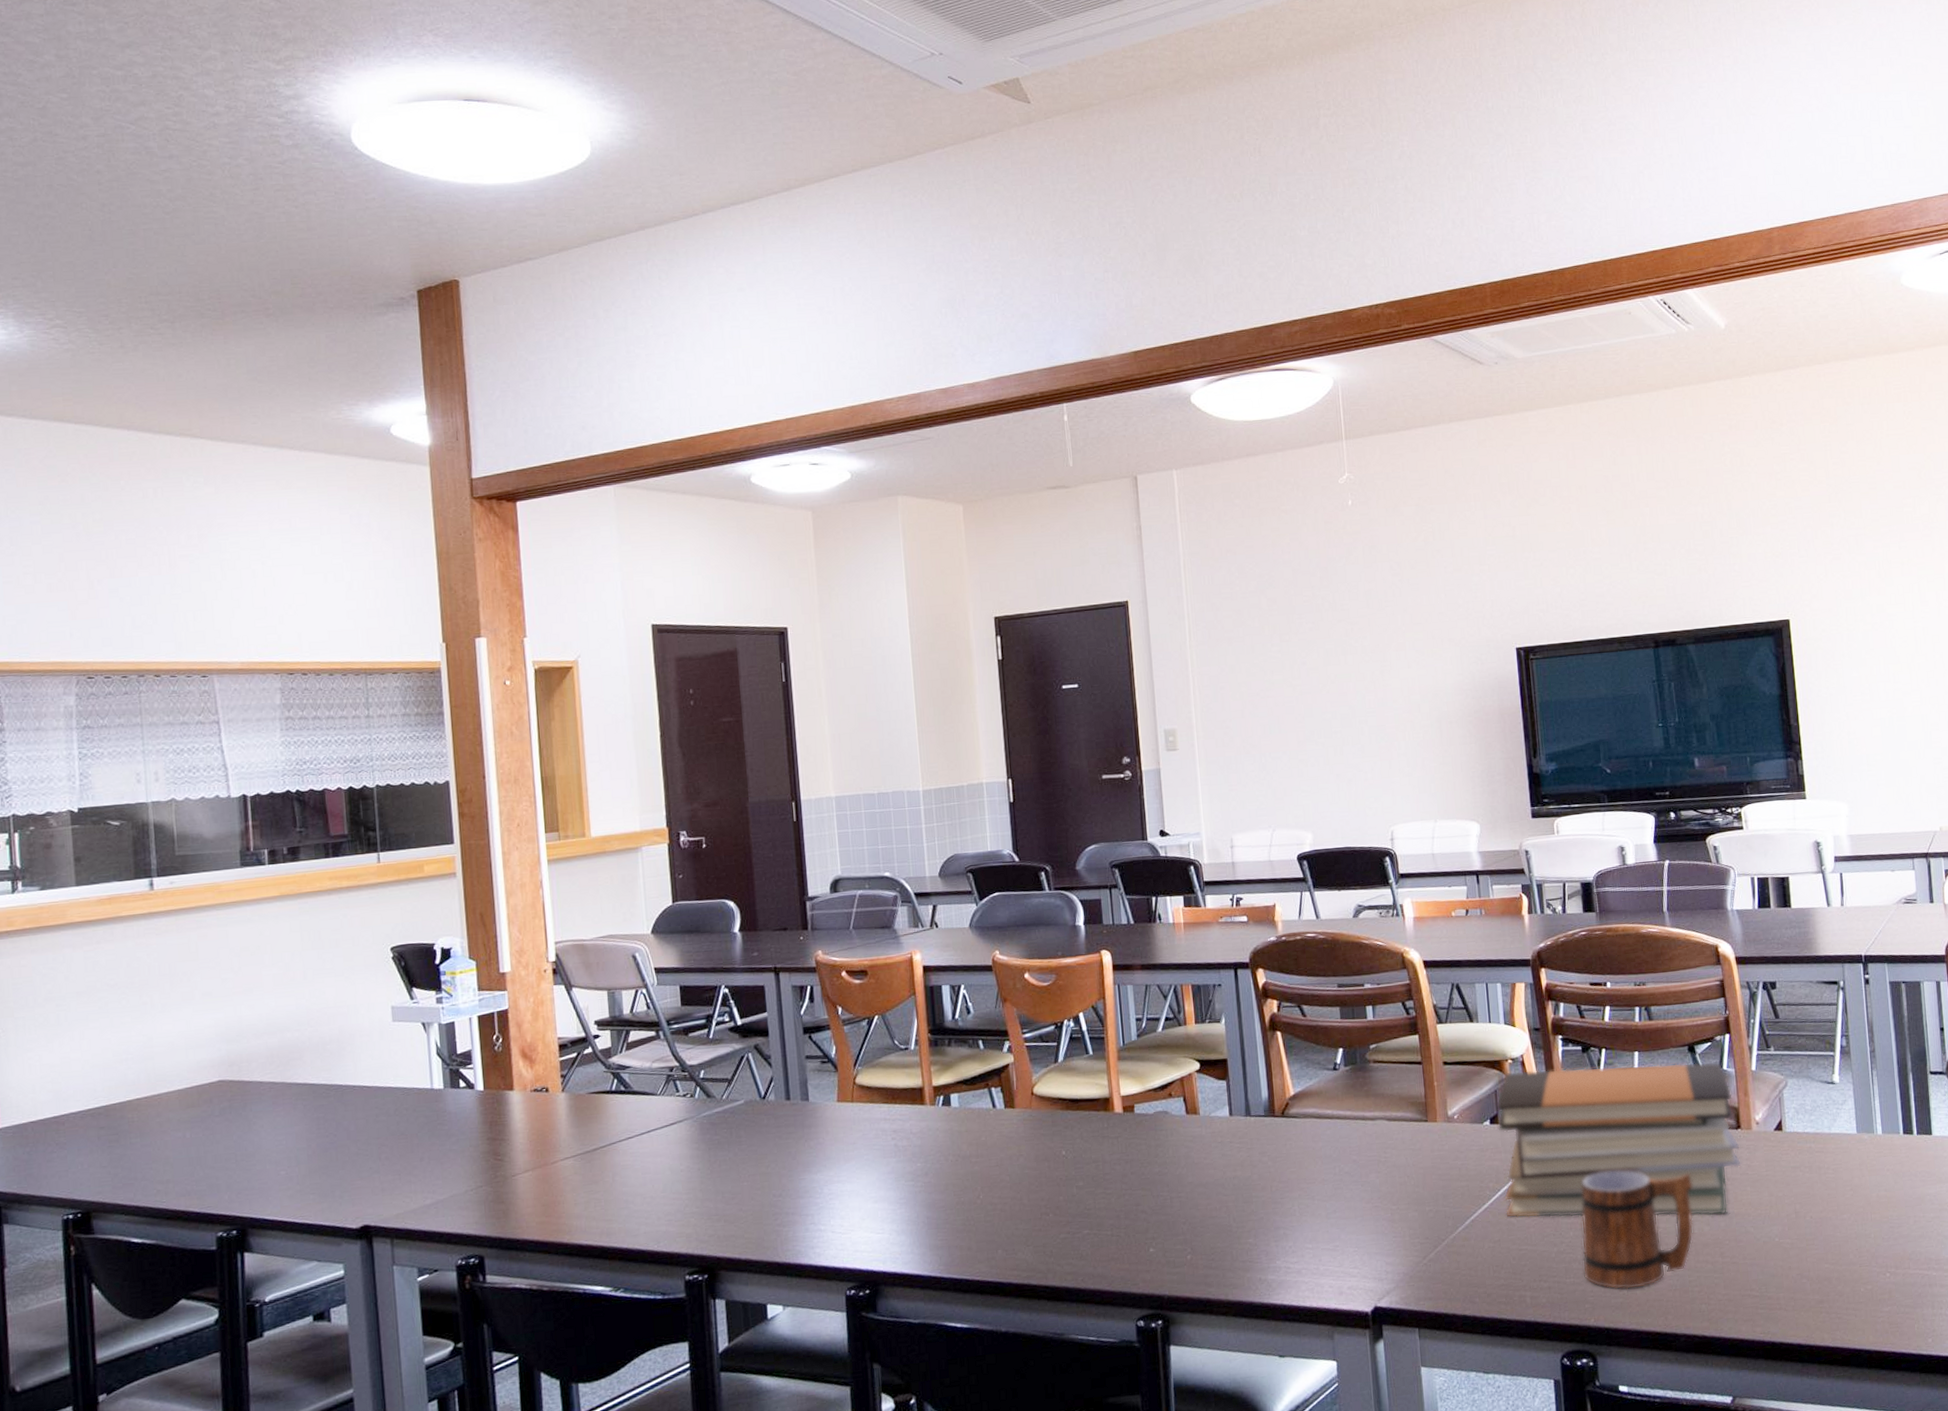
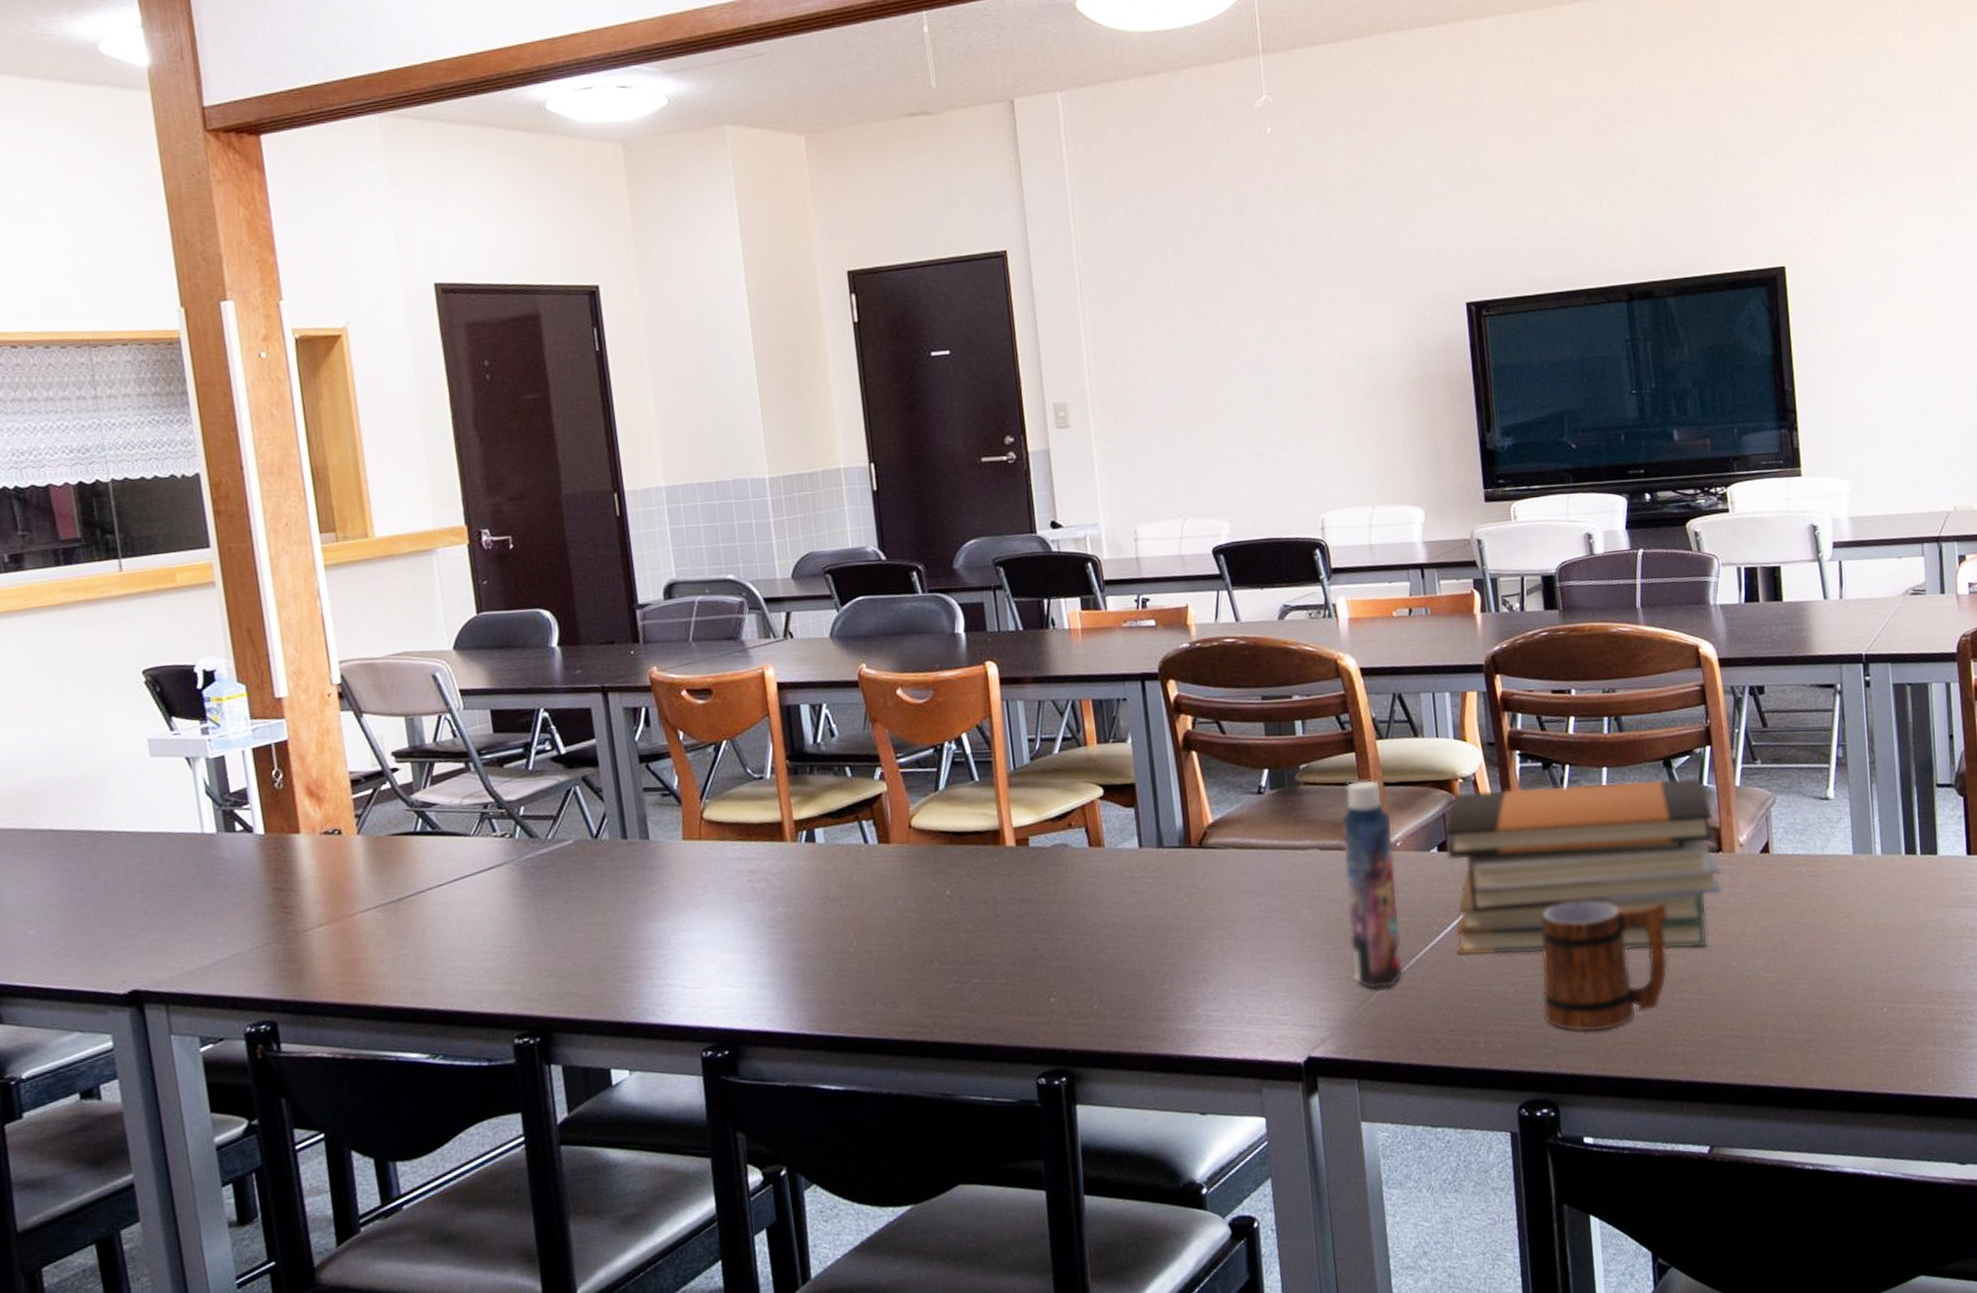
bottle: none [1405,1059,1459,1247] -> present [1341,779,1404,990]

